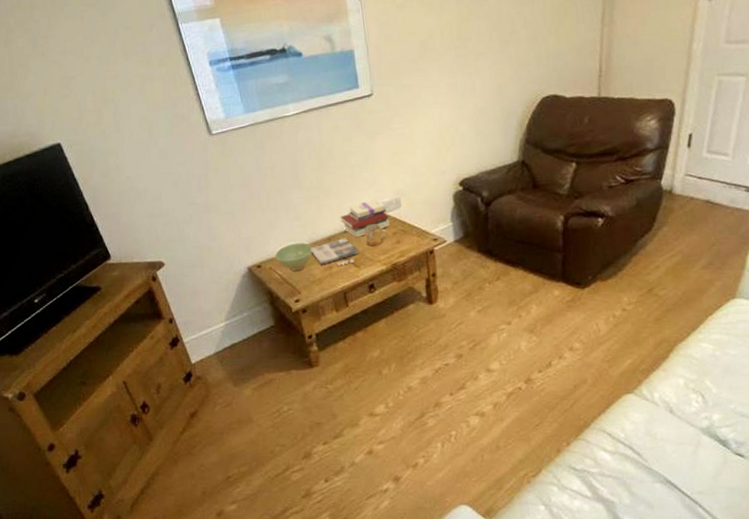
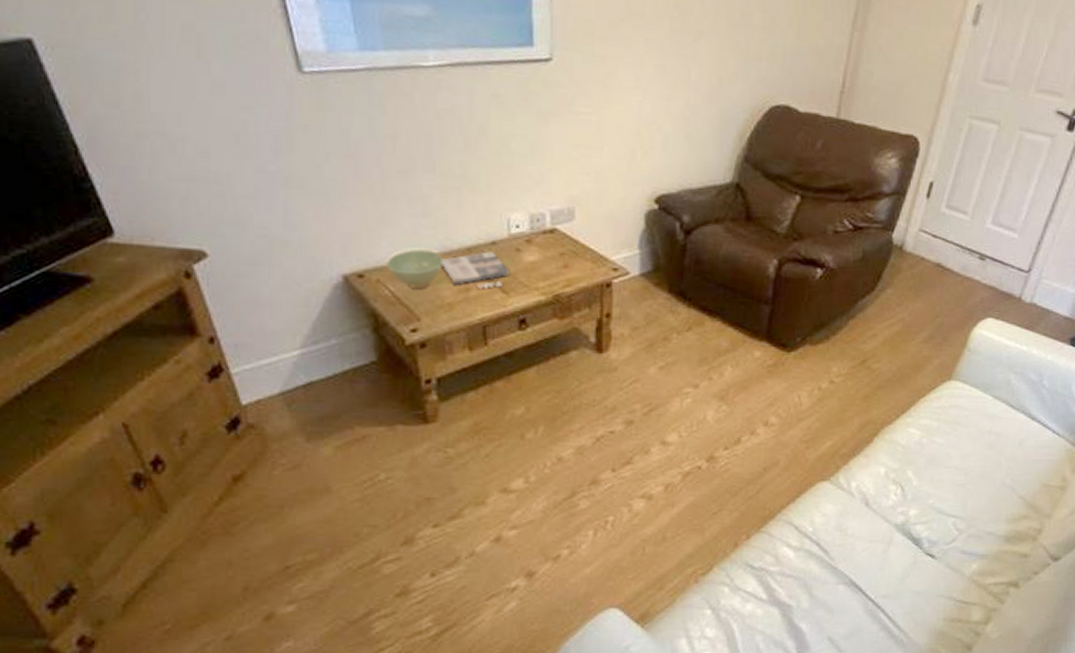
books: present [340,199,390,237] -> none [487,204,557,253]
mug: present [364,224,389,246] -> none [520,238,554,268]

